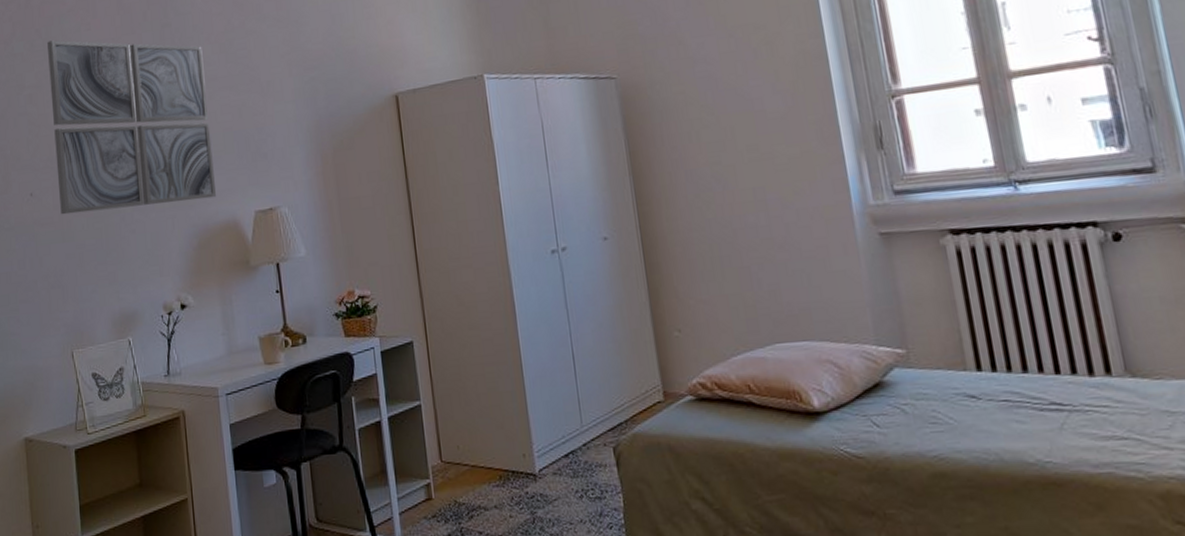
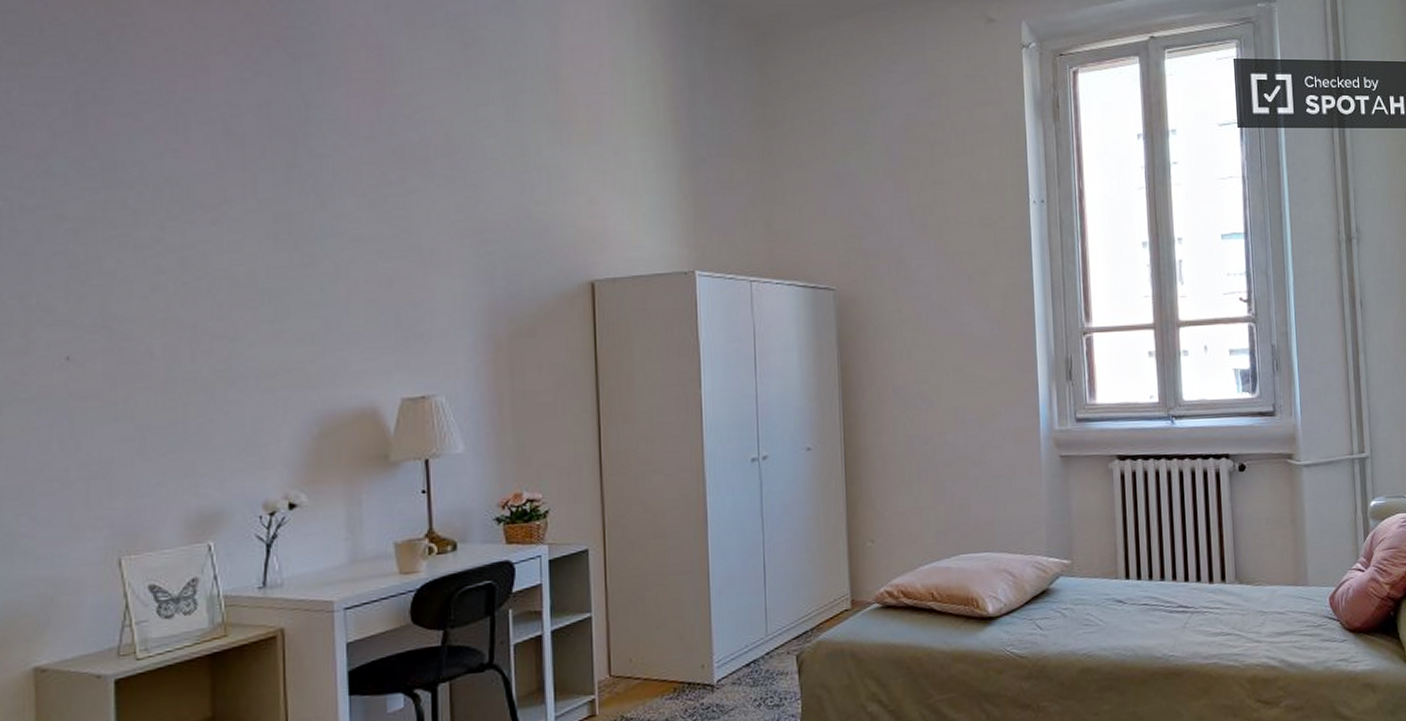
wall art: present [47,40,216,215] -> none [109,164,349,387]

